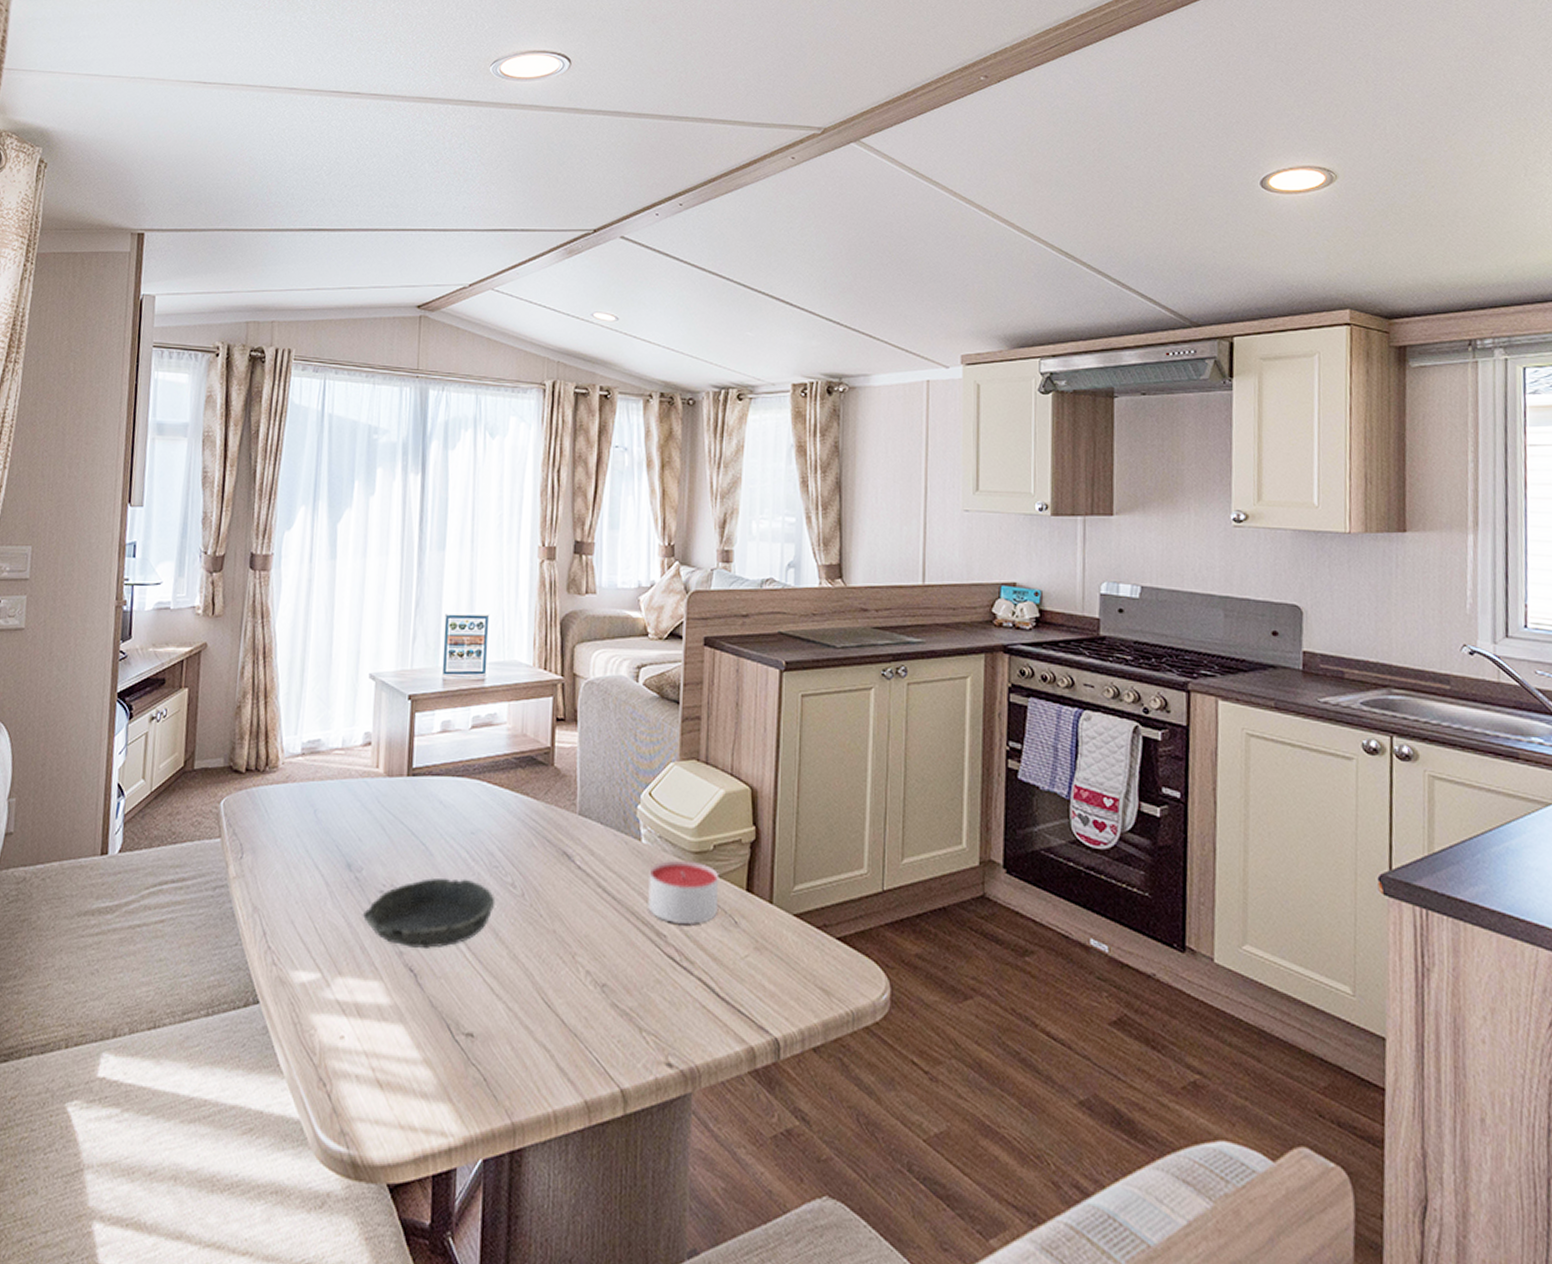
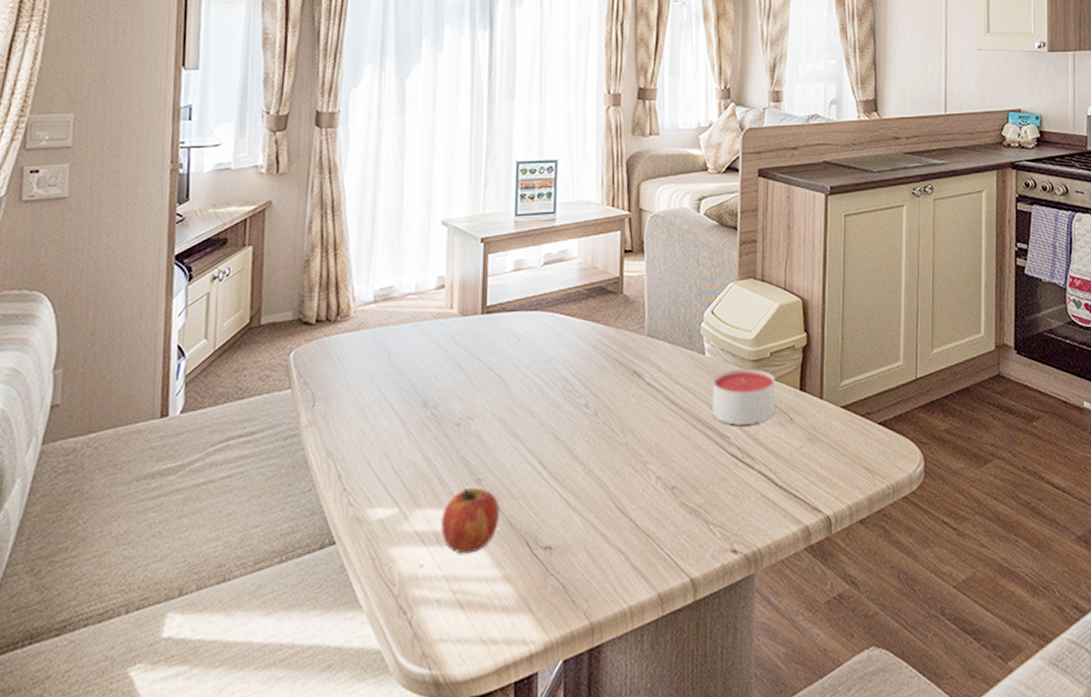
bowl: present [362,877,496,948] -> none [439,404,570,474]
fruit: none [362,961,422,1031] -> present [441,488,501,554]

